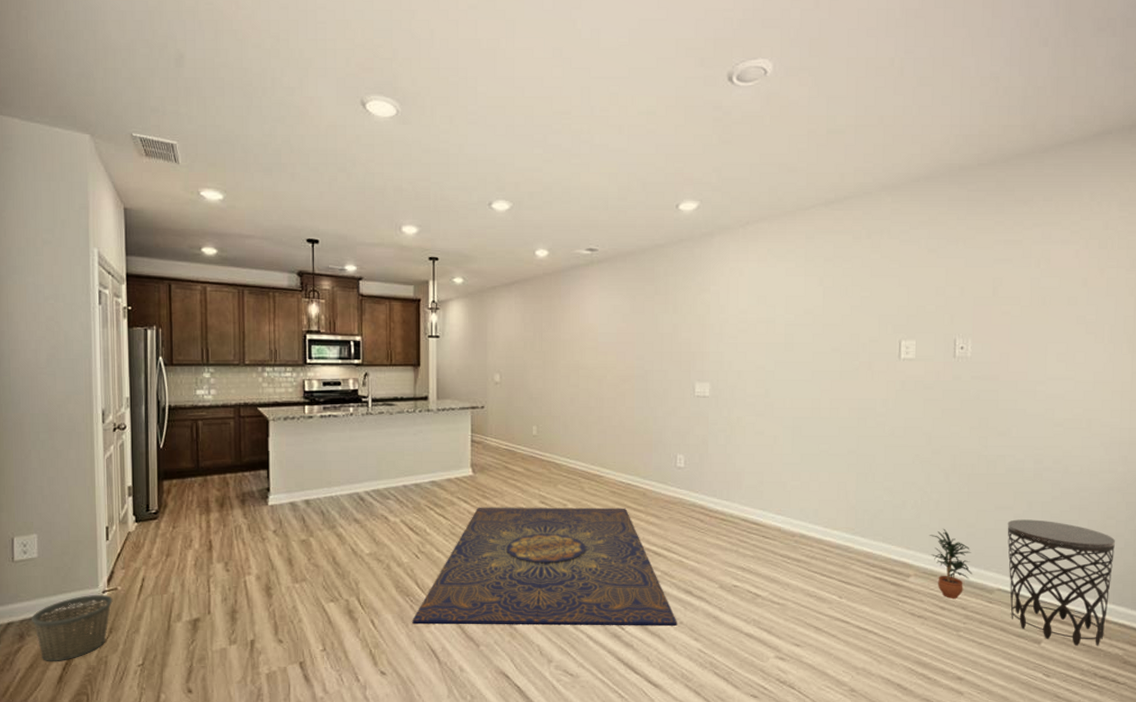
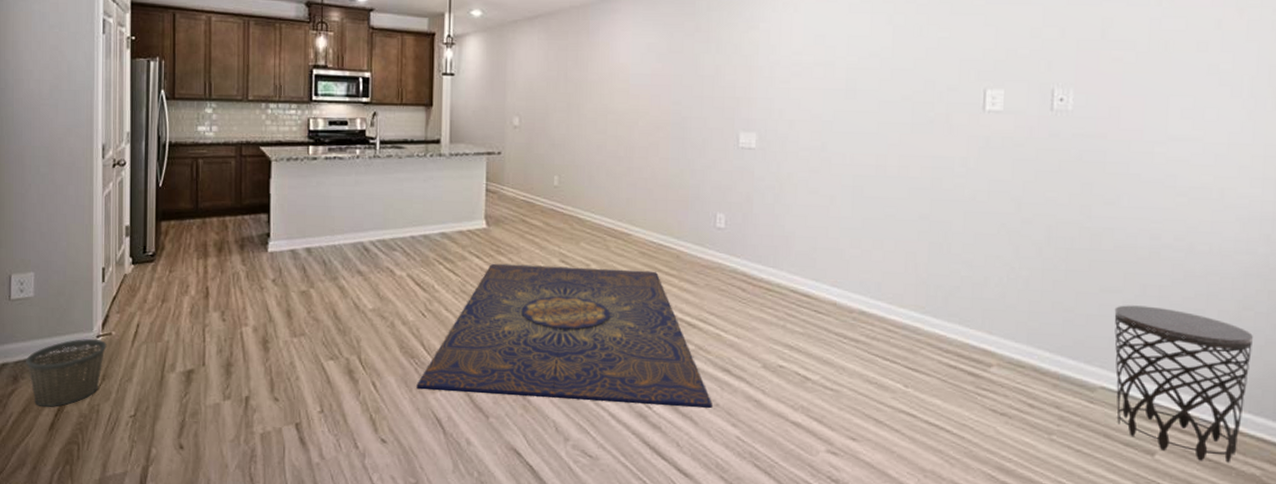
potted plant: present [929,528,973,599] -> none [1016,311,1070,396]

